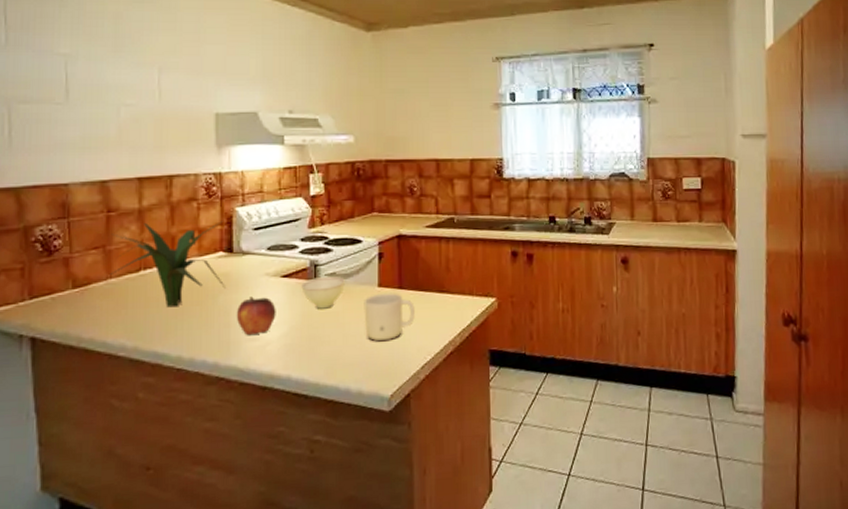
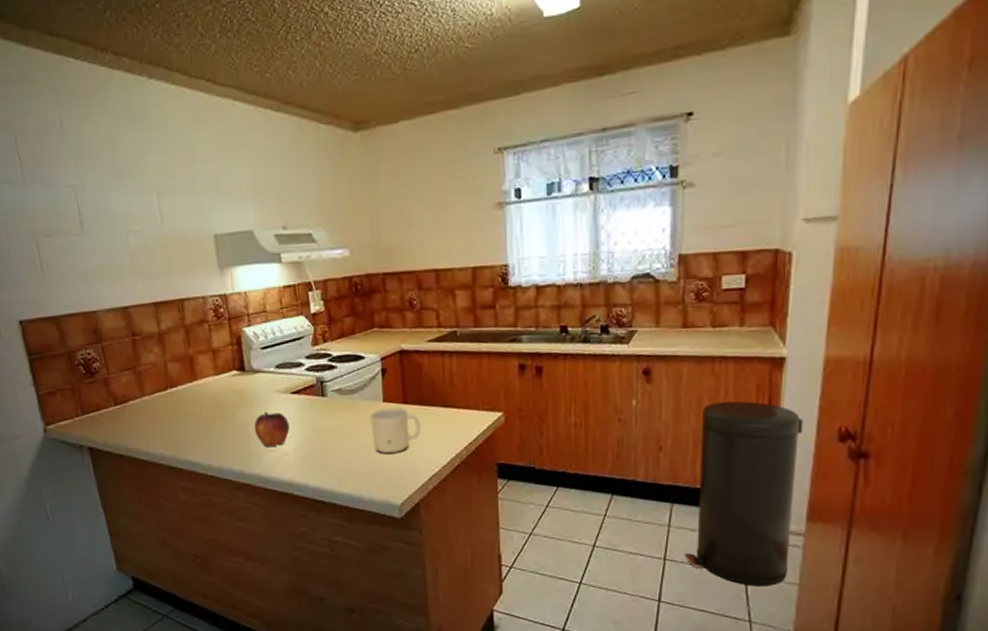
plant: present [110,221,225,308] -> none [138,341,242,422]
bowl: present [301,276,345,309] -> none [310,392,351,423]
pedal bin: none [663,288,755,469] -> present [684,401,804,586]

